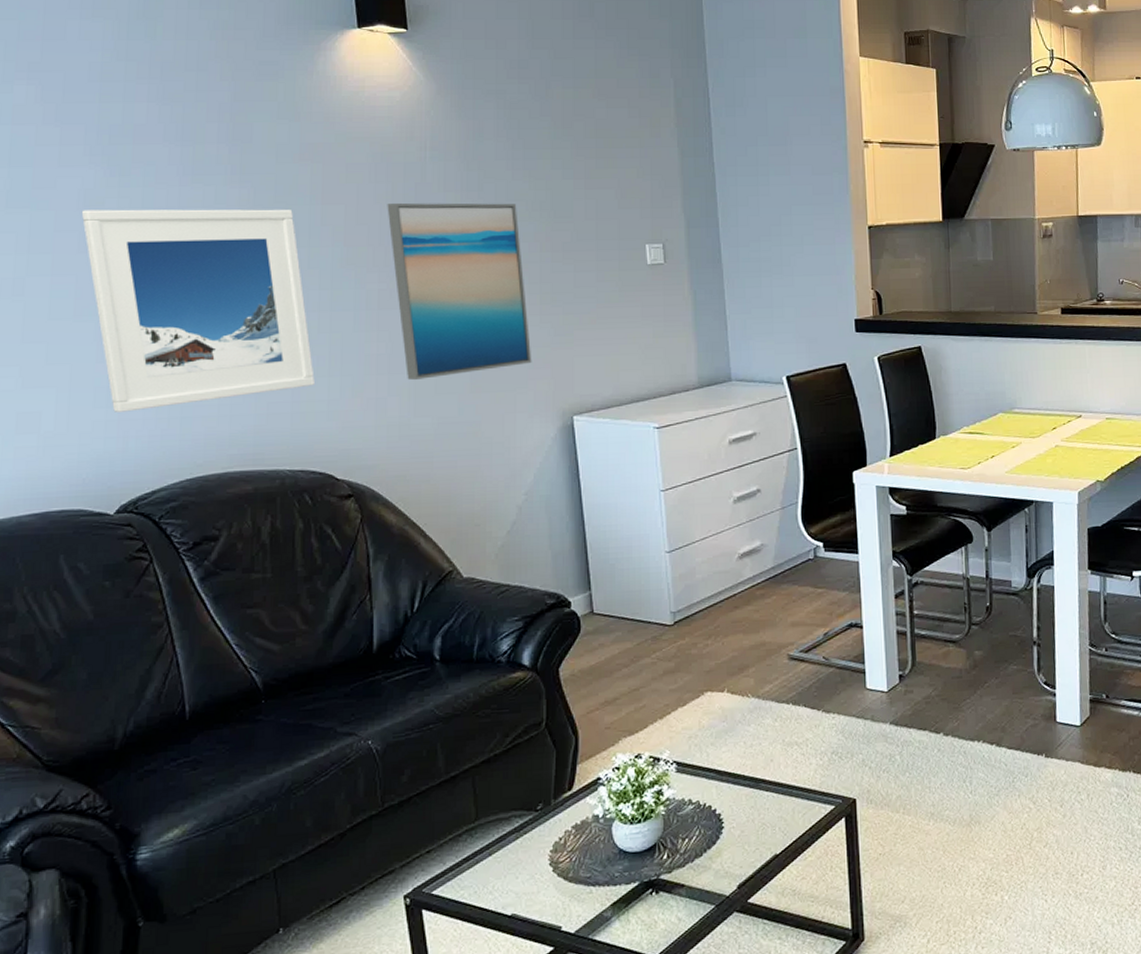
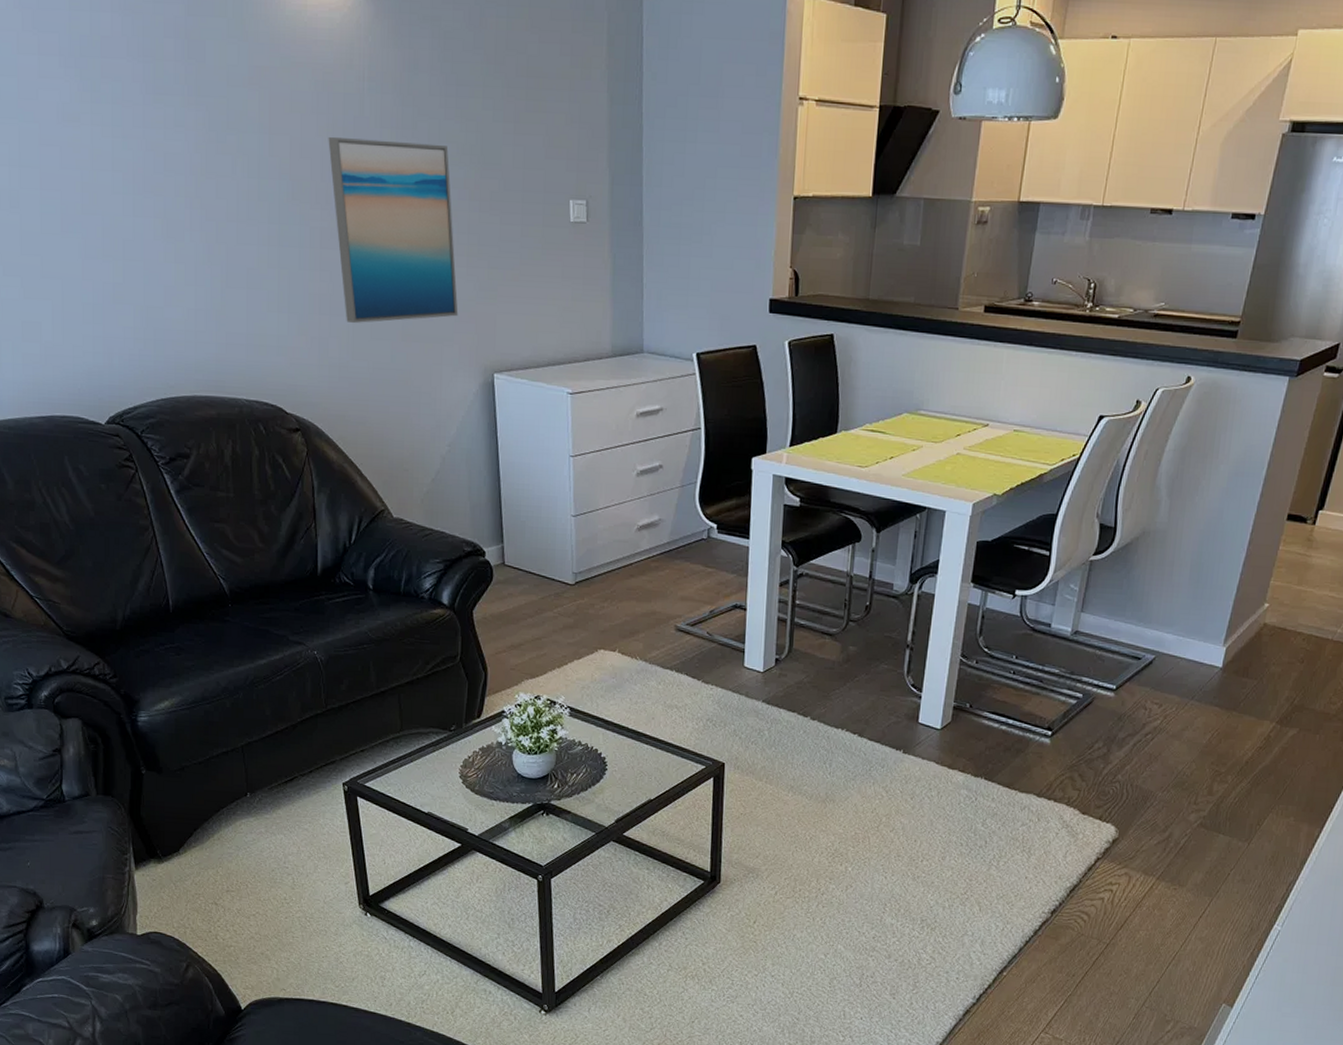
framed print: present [81,209,315,412] -> none [61,125,266,330]

